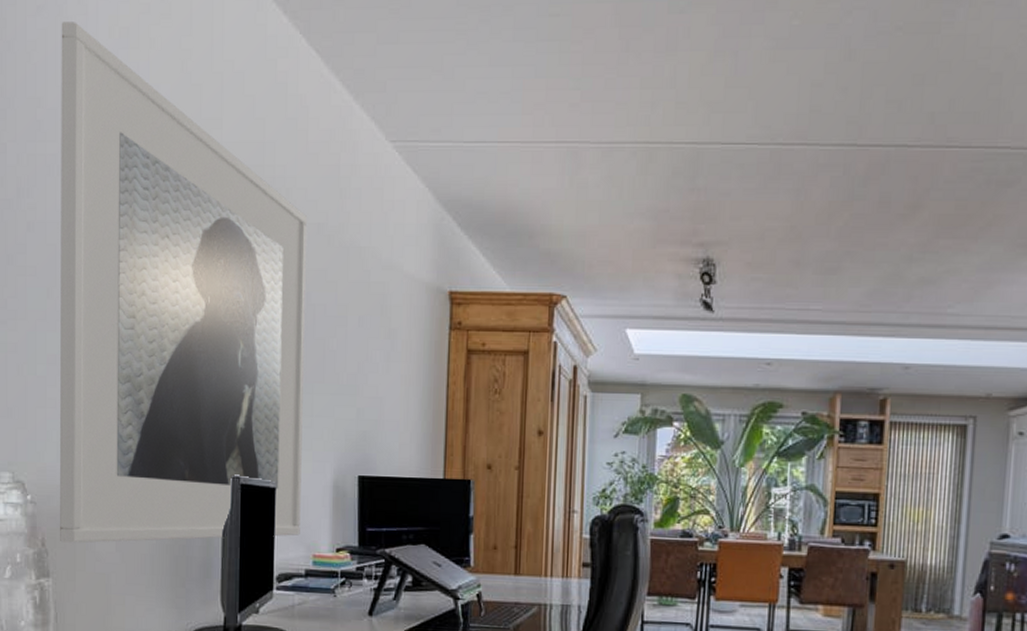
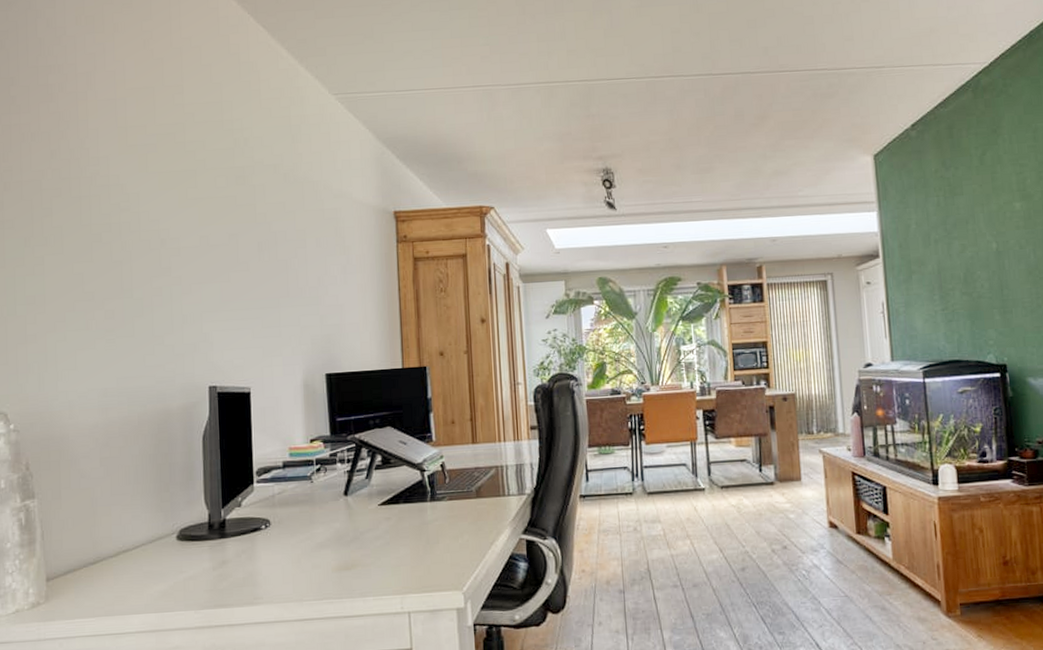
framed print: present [60,22,308,543] -> none [31,14,276,465]

